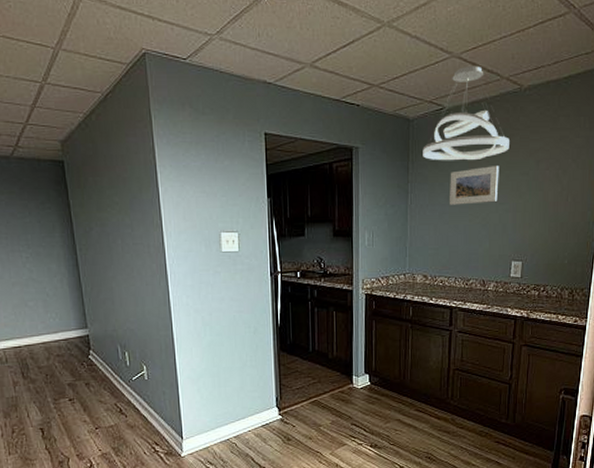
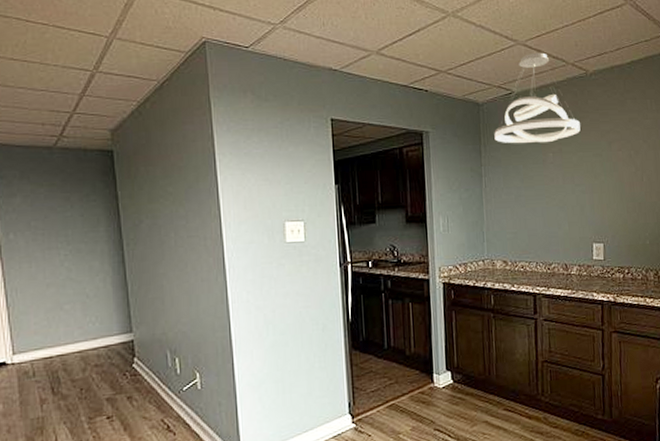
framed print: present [450,166,499,205] -> none [523,148,573,188]

